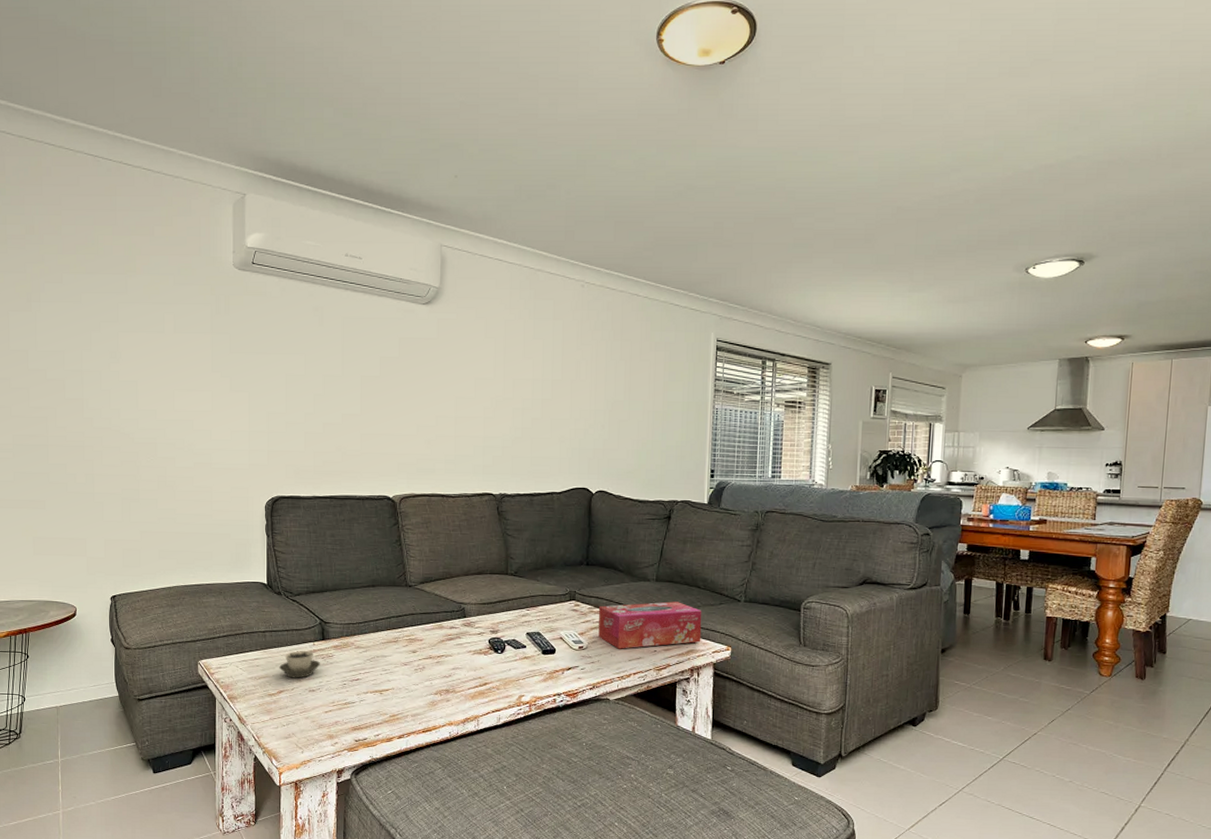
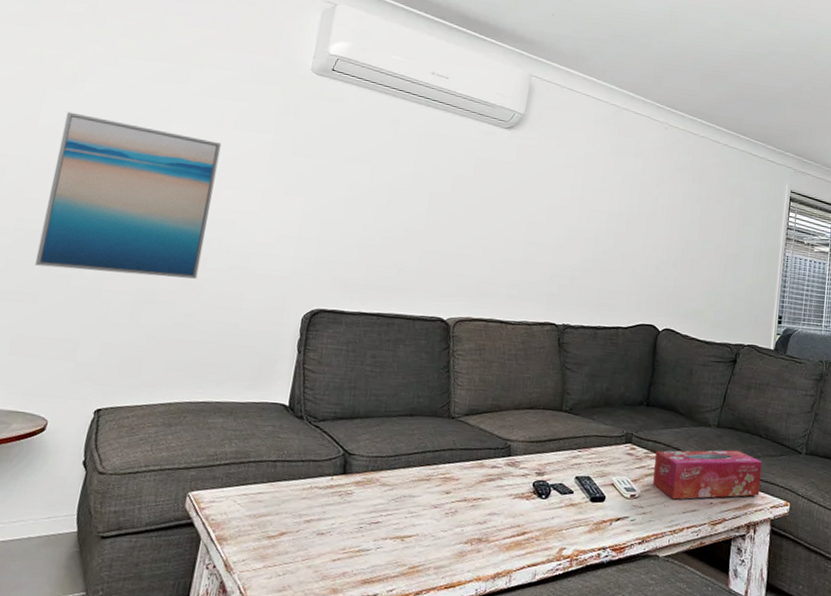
wall art: none [31,332,170,477] -> present [34,112,222,279]
cup: present [279,651,321,678] -> none [285,486,337,519]

